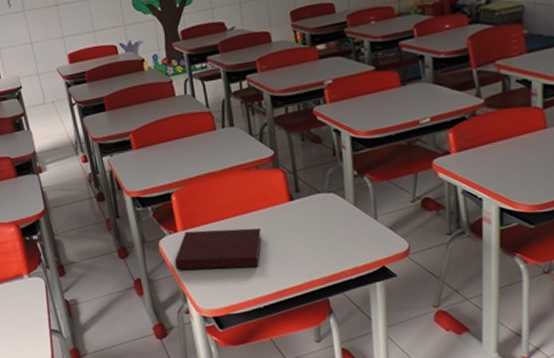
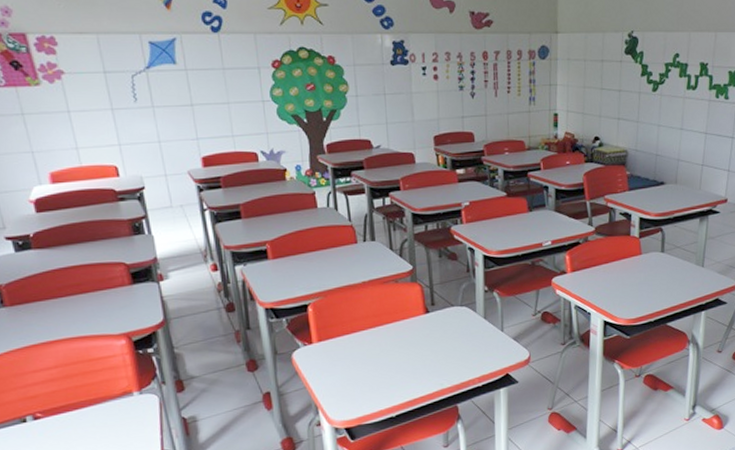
notebook: present [175,228,262,270] -> none [308,339,397,382]

